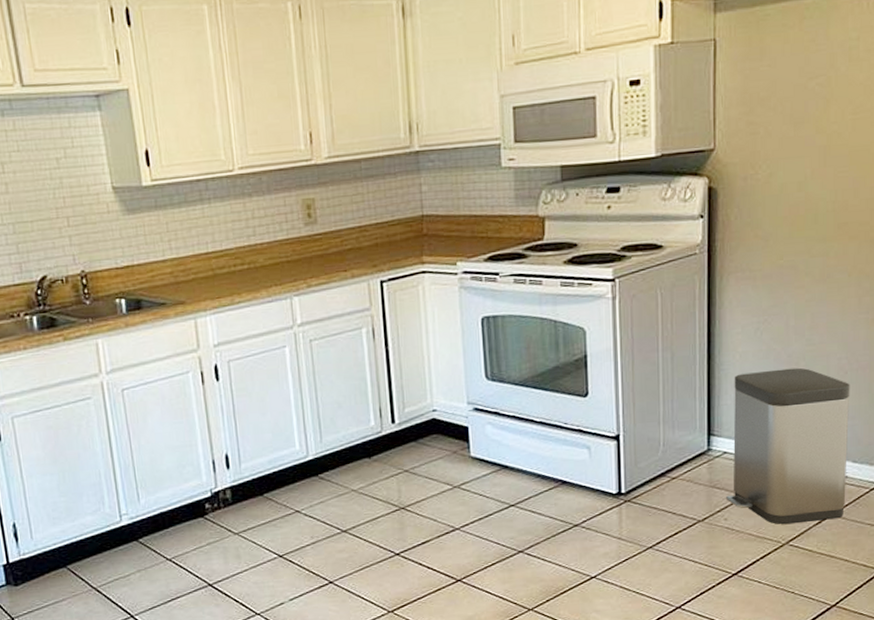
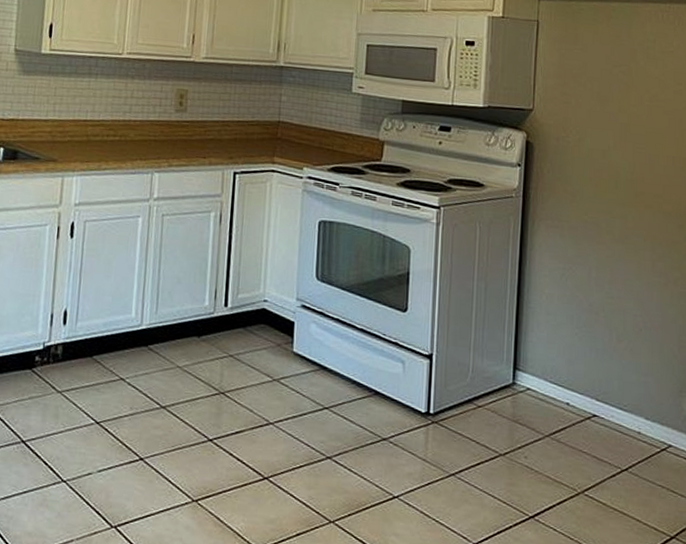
pedal bin: present [726,367,850,525] -> none [527,314,644,475]

